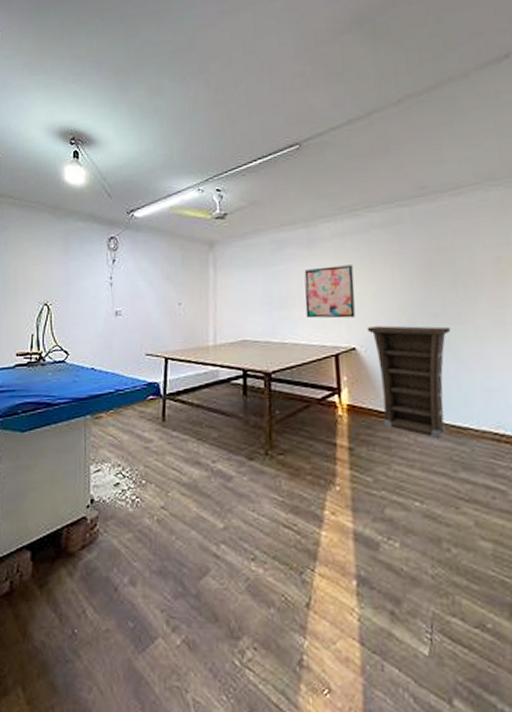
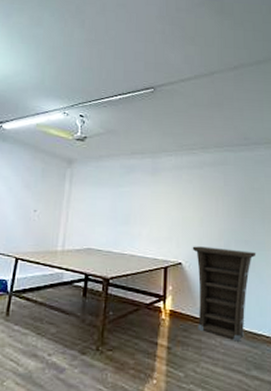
wall art: present [304,265,356,319] -> none [144,193,186,238]

